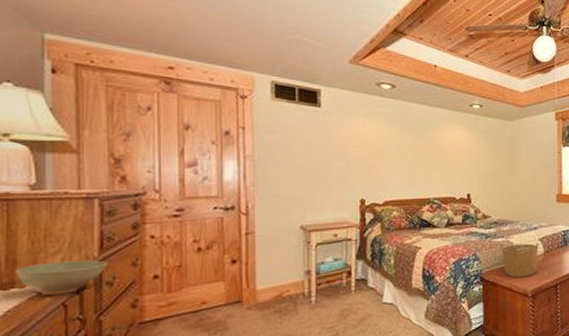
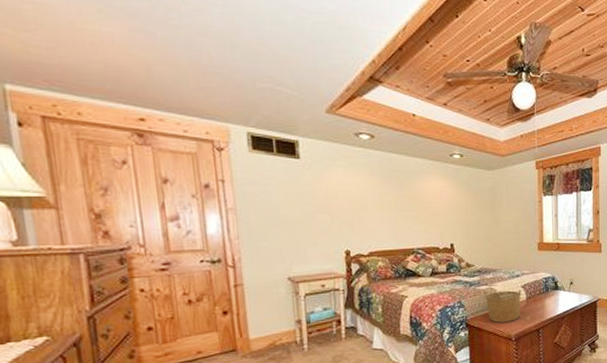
bowl: present [16,260,107,296] -> none [9,314,100,349]

